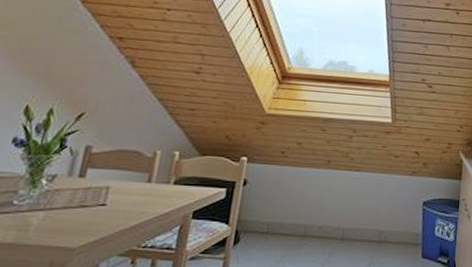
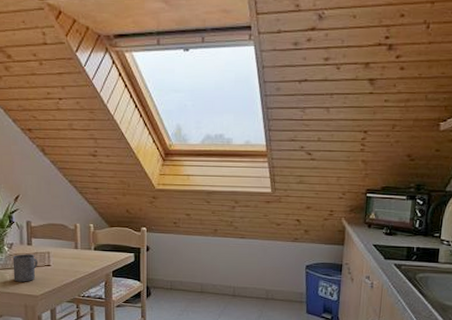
mug: none [42,189,89,229] -> present [12,254,38,282]

